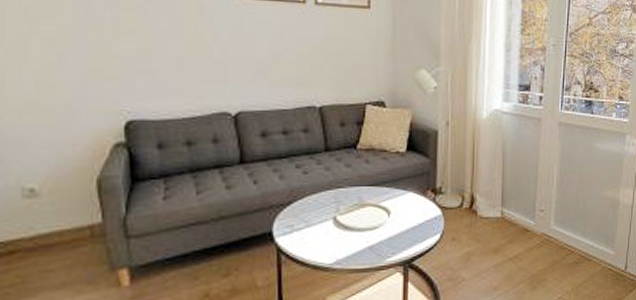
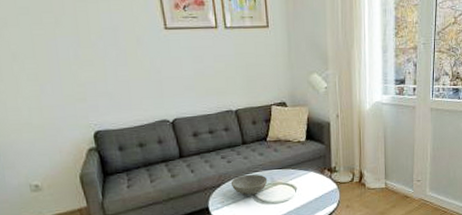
bowl: none [305,190,354,218] -> present [230,174,268,195]

